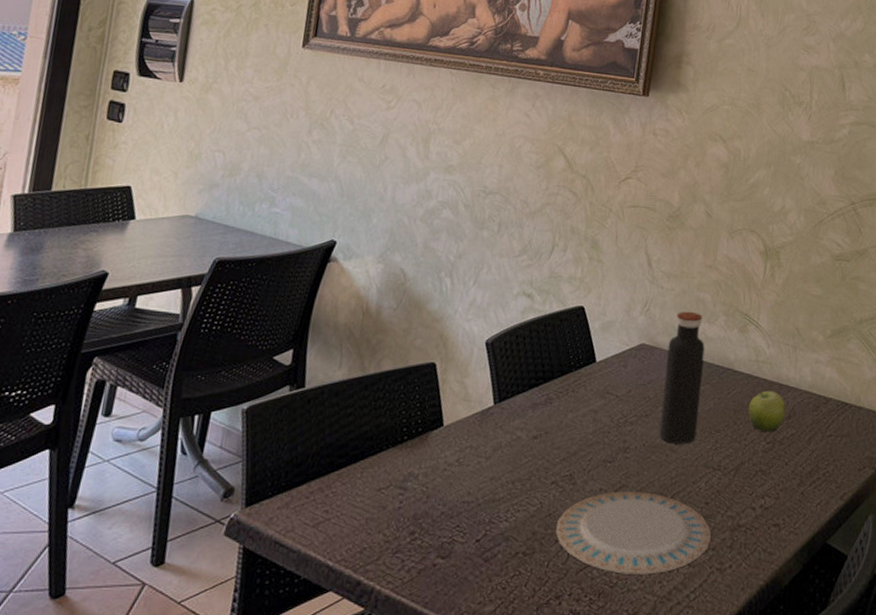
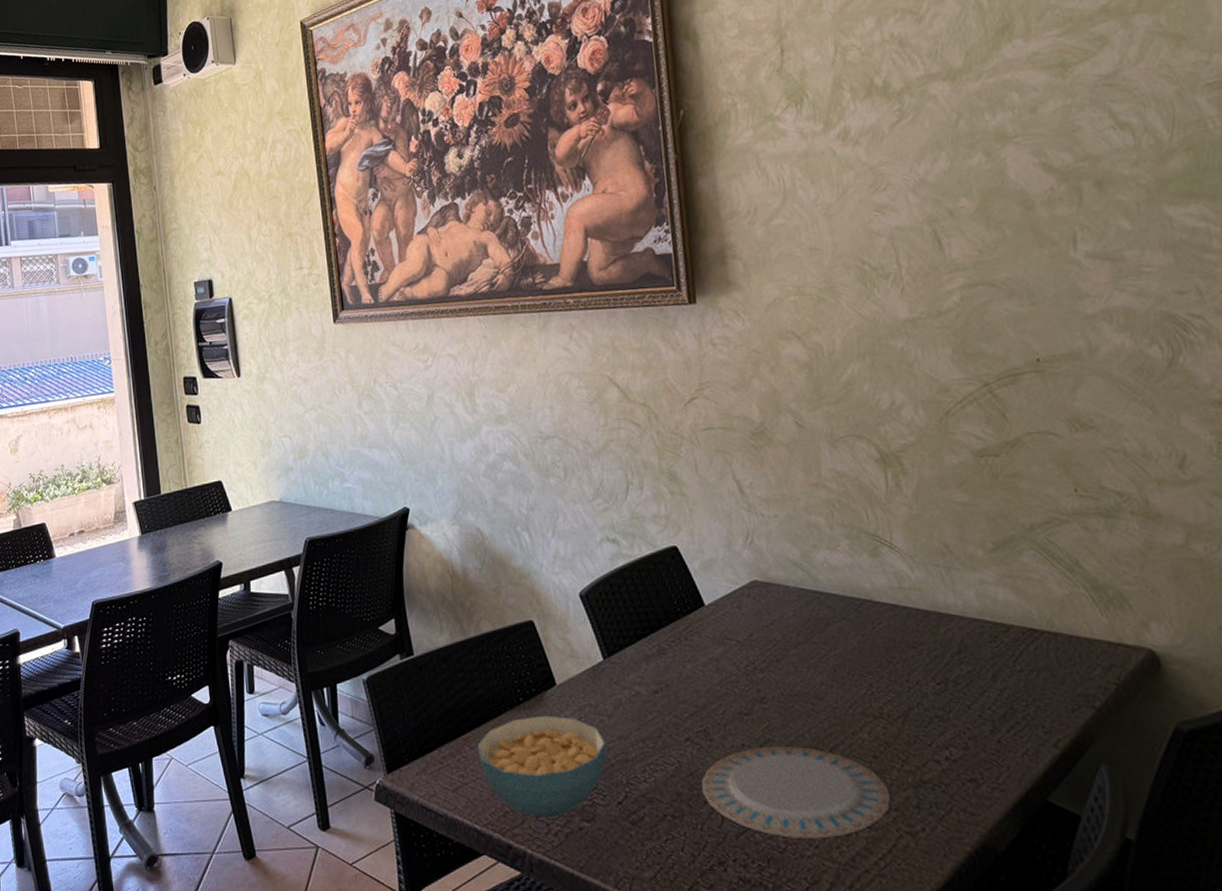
cereal bowl: none [349,454,479,555] -> present [477,715,607,818]
water bottle: present [659,311,705,444] -> none [785,538,844,691]
fruit: present [748,390,786,433] -> none [902,621,954,672]

